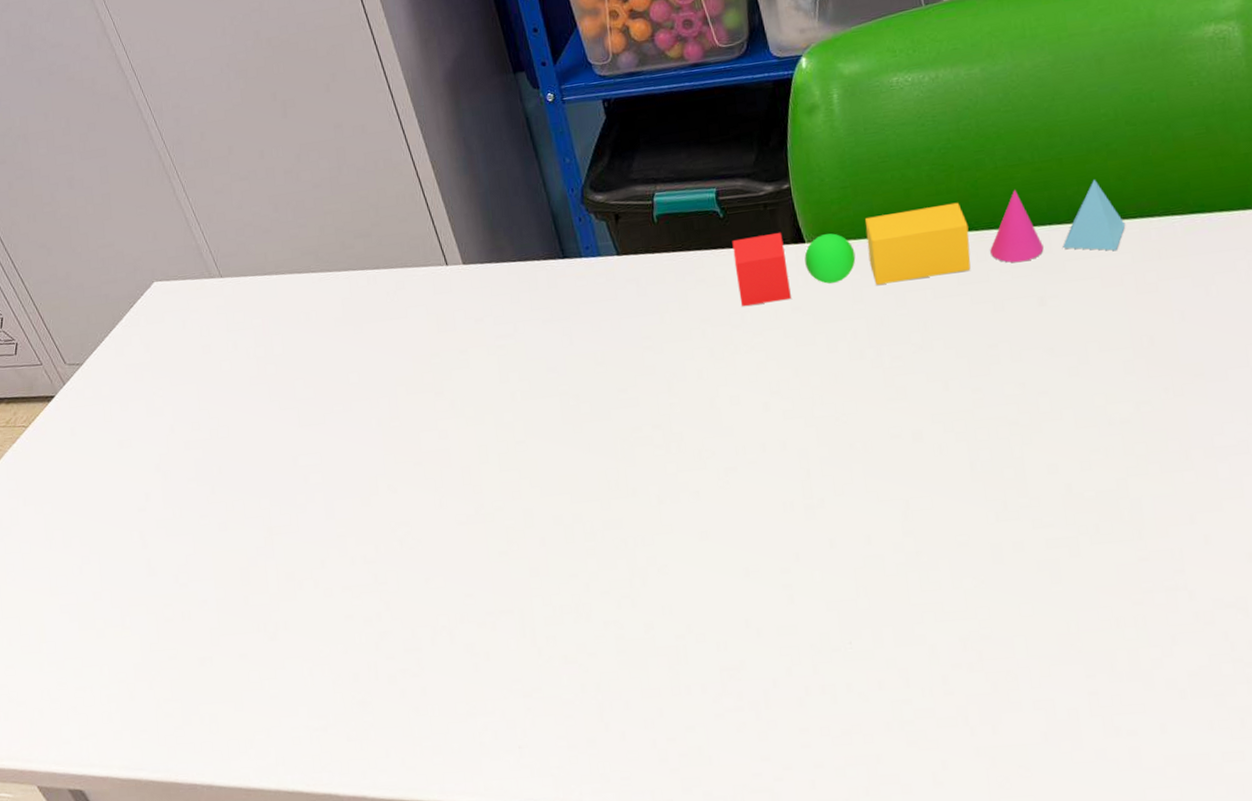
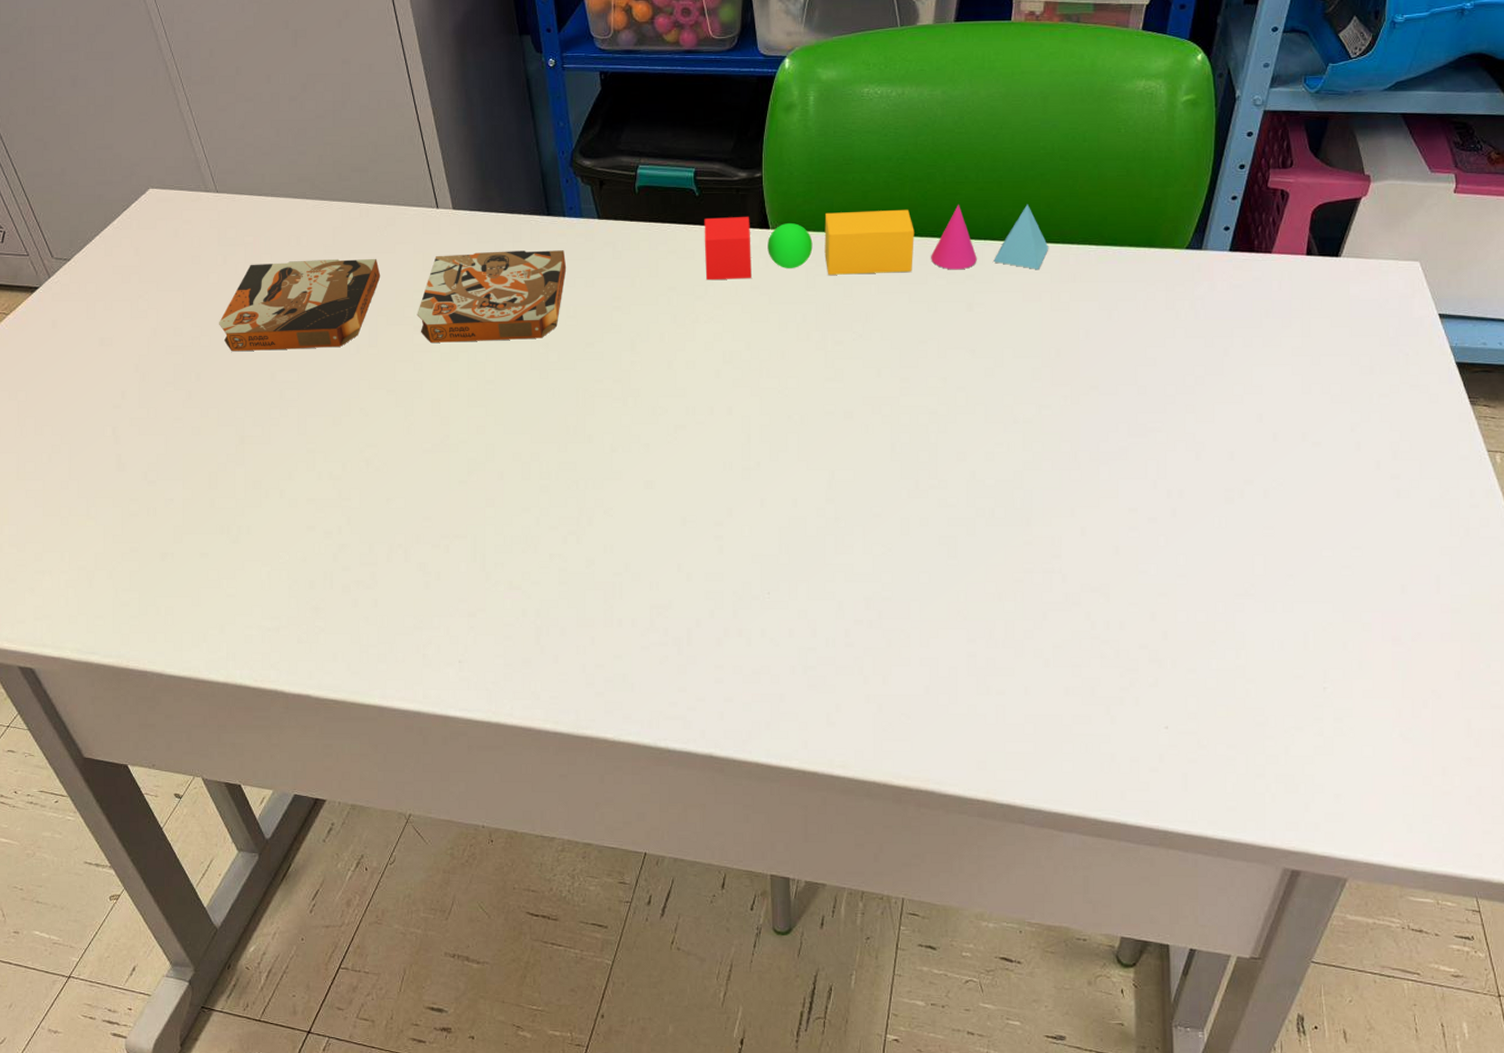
pizza box: none [235,293,590,440] -> present [219,250,567,352]

